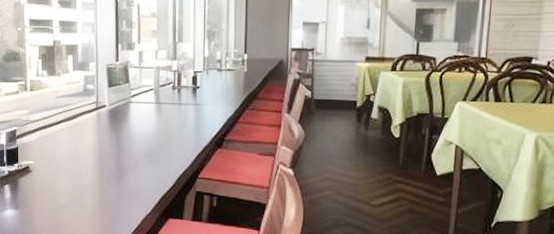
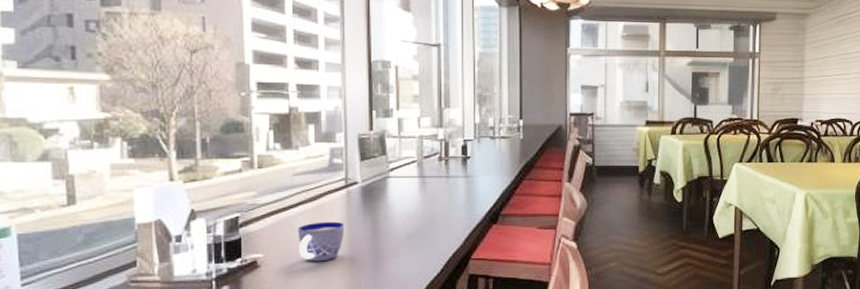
cup: none [59,137,95,171] -> present [297,221,345,262]

